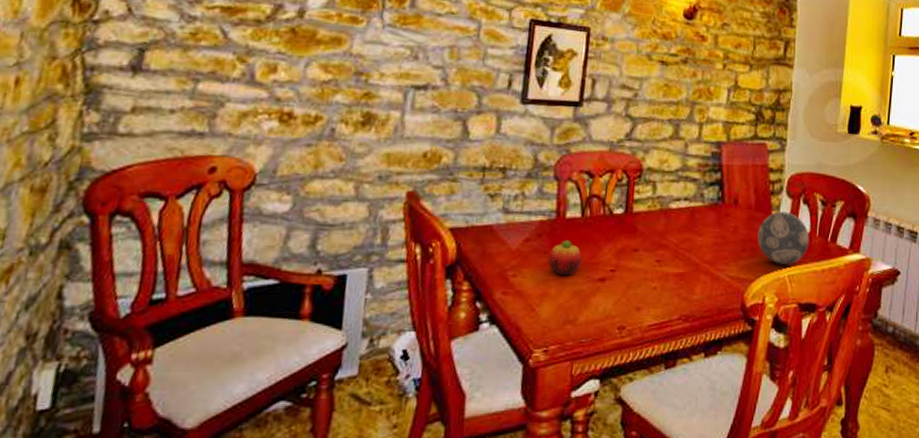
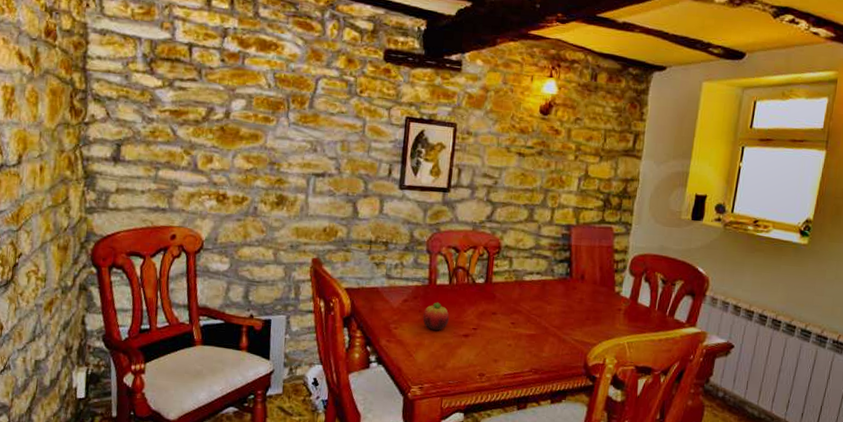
decorative ball: present [758,211,810,265] -> none [601,287,649,333]

